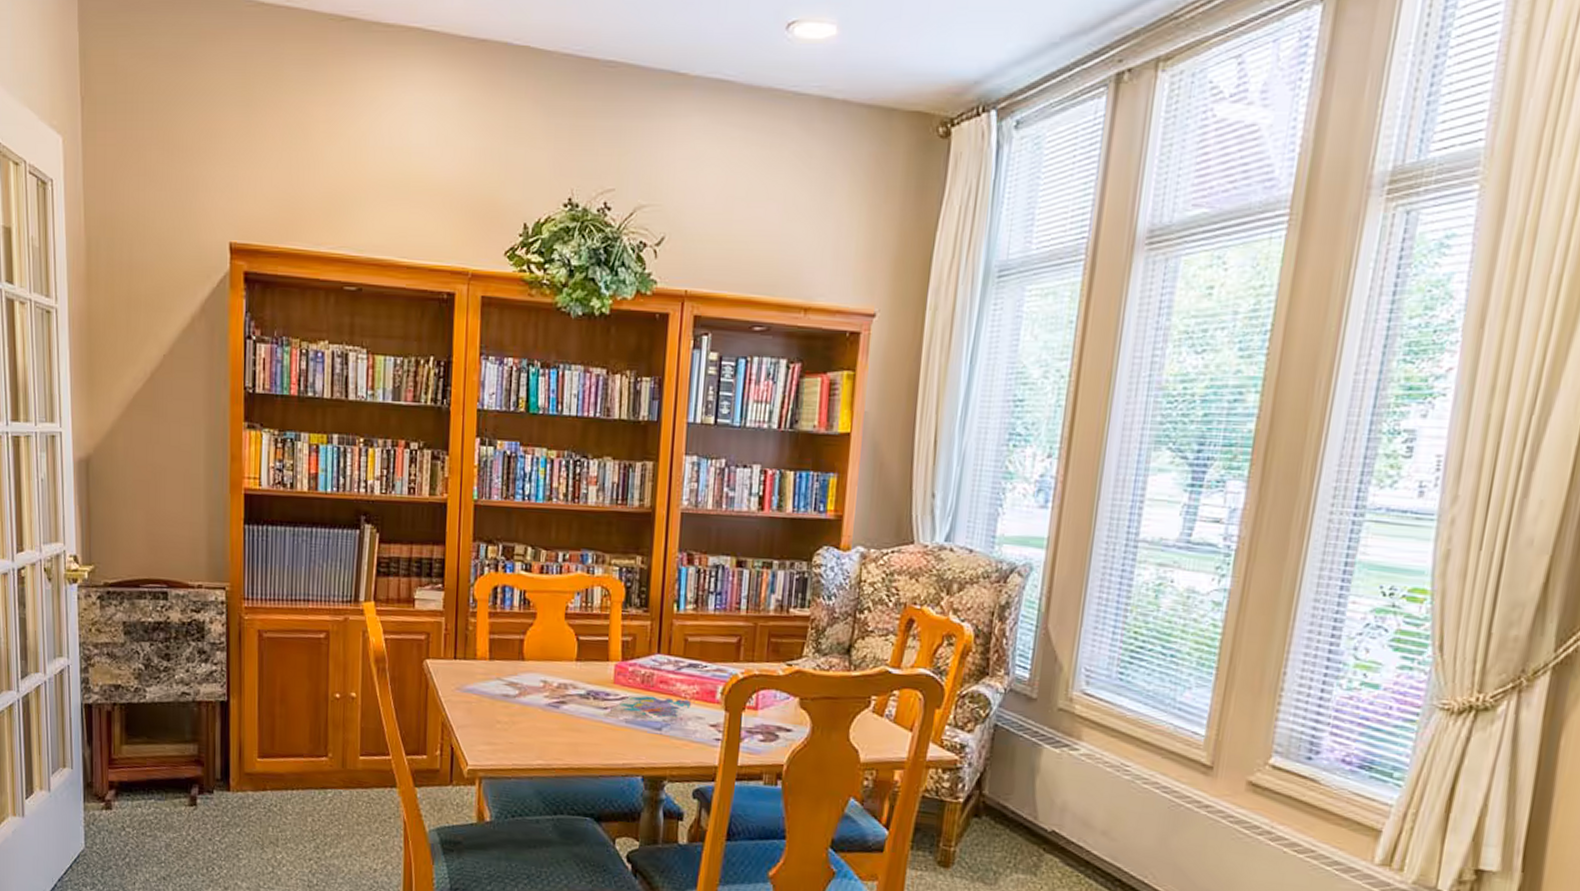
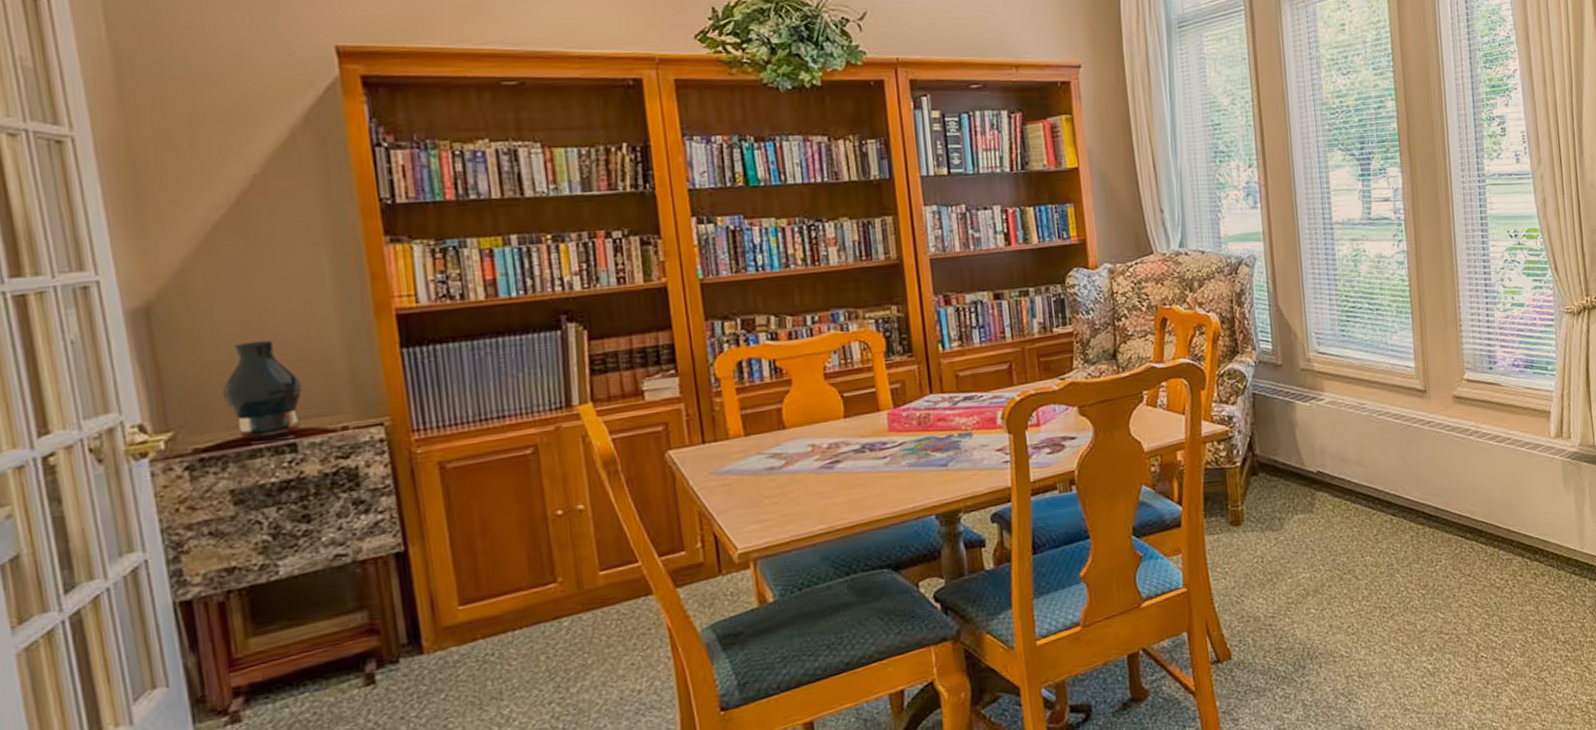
vase: none [126,500,176,588] -> present [222,340,302,443]

